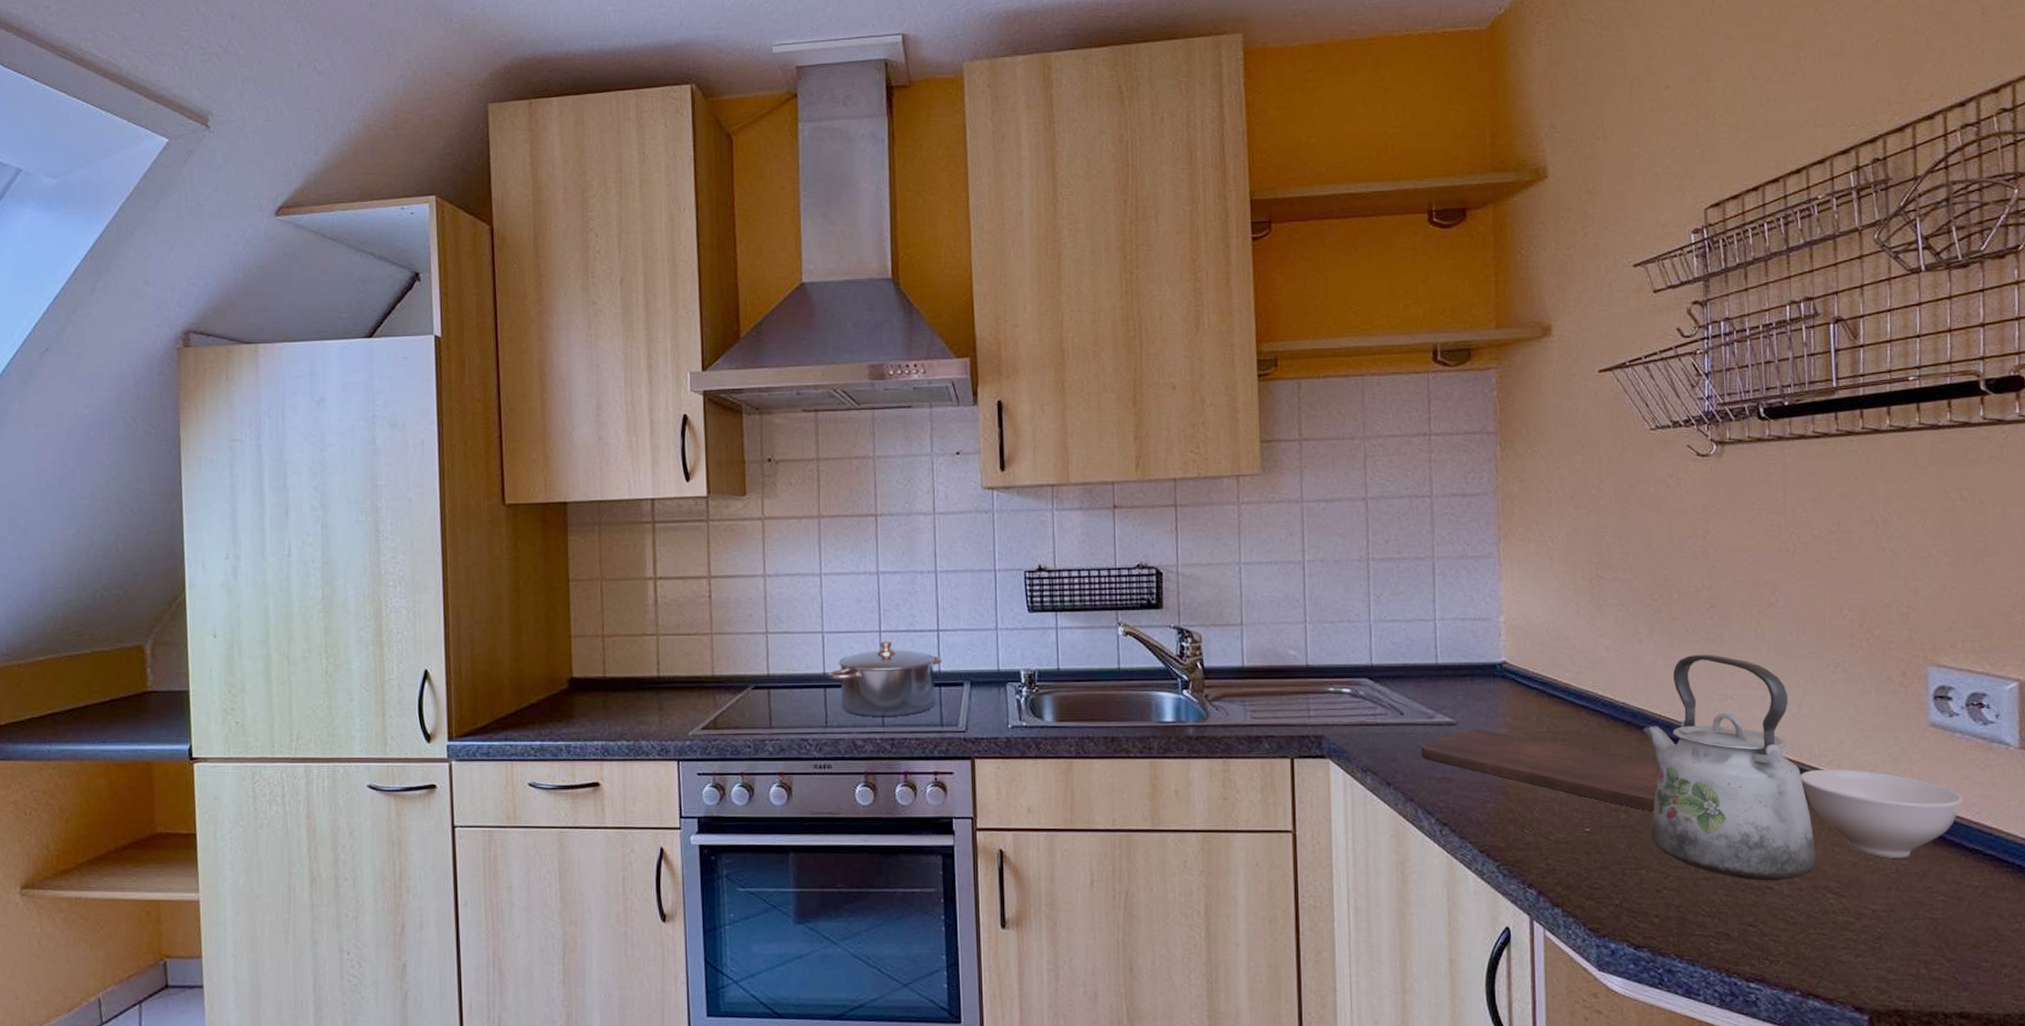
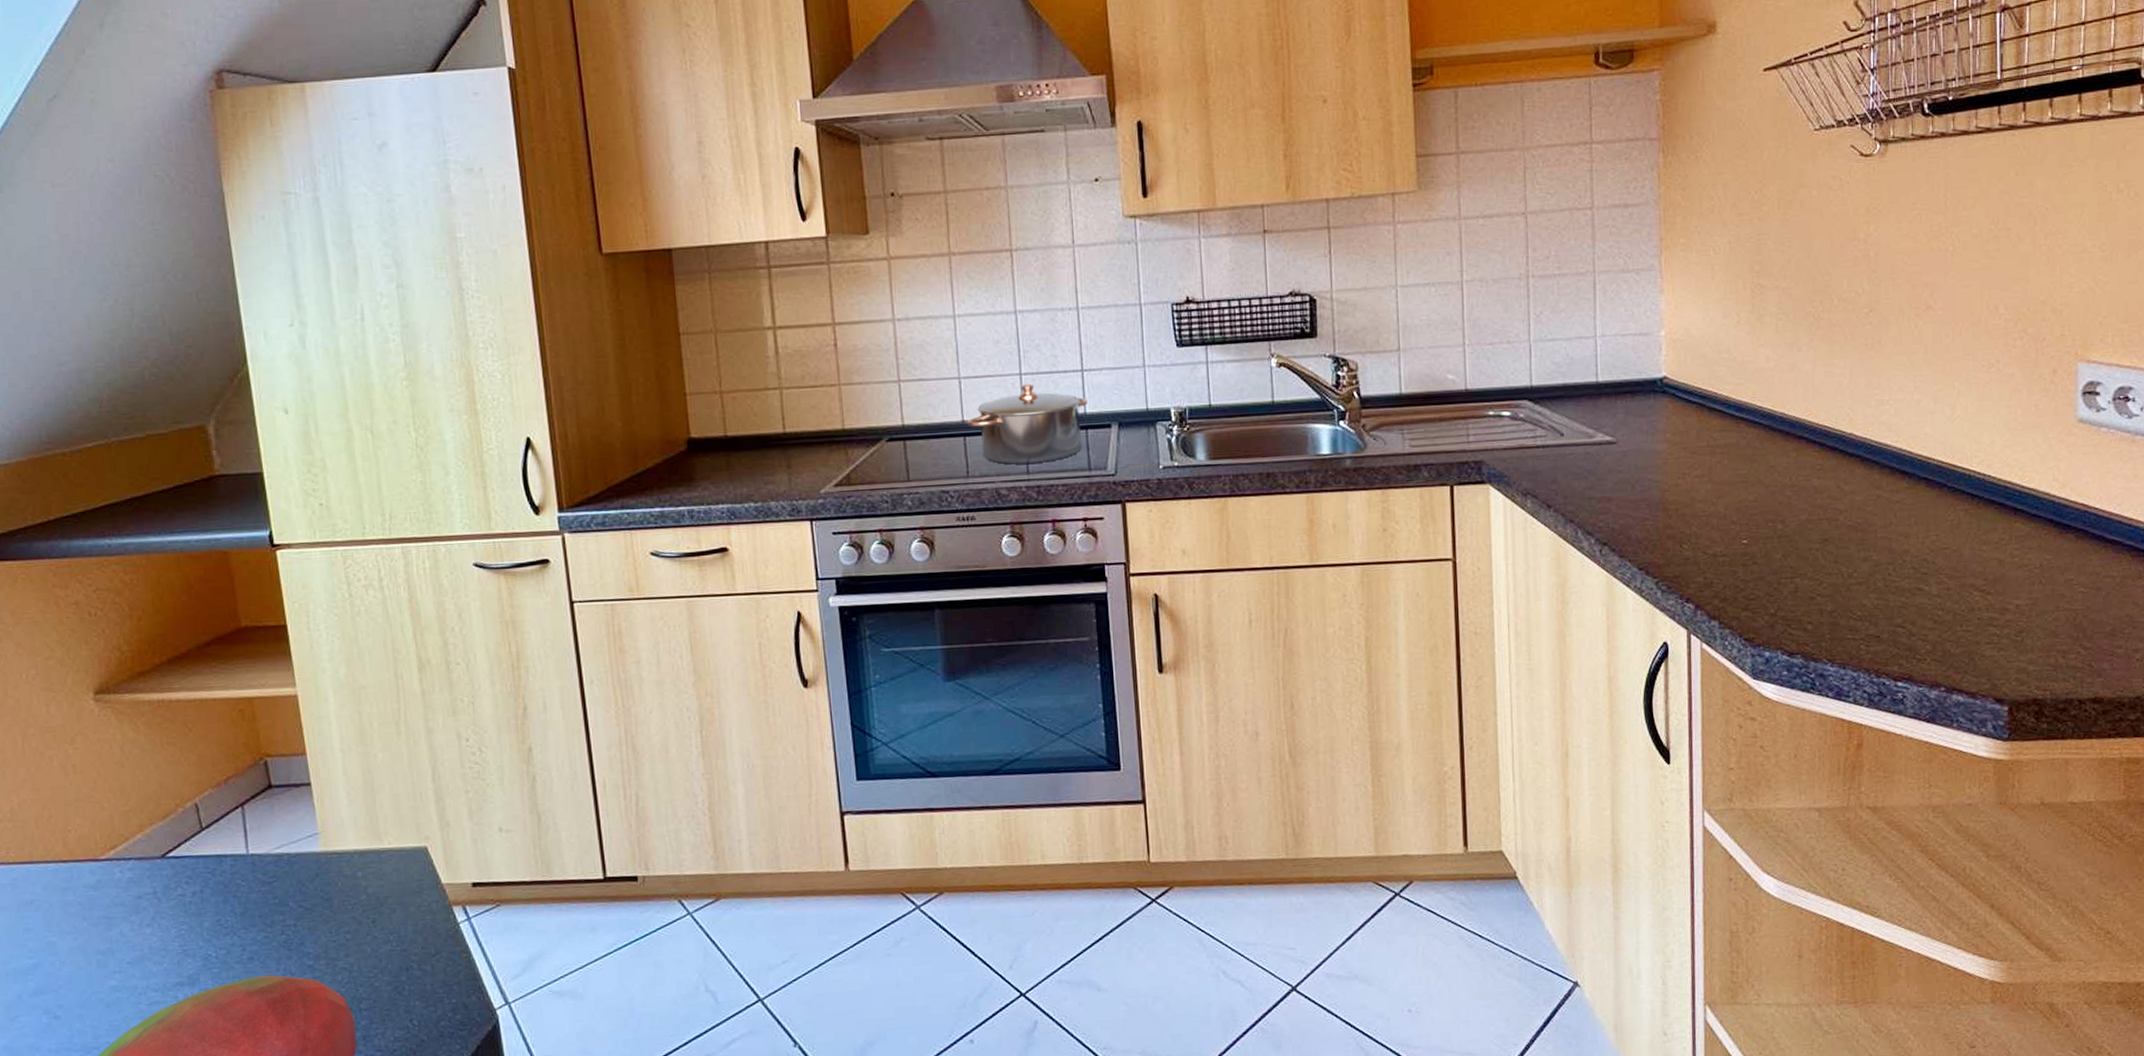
cutting board: present [1421,729,1660,812] -> none [1581,446,1816,521]
kettle: present [1642,655,1817,881] -> none [1800,360,1965,583]
bowl: present [1799,769,1964,858] -> none [1951,469,2106,554]

